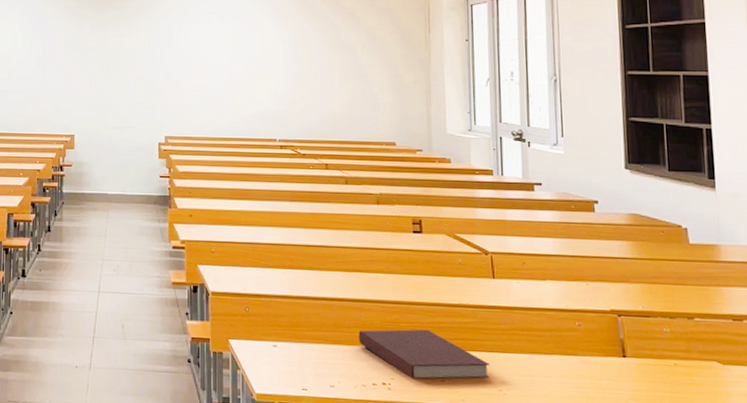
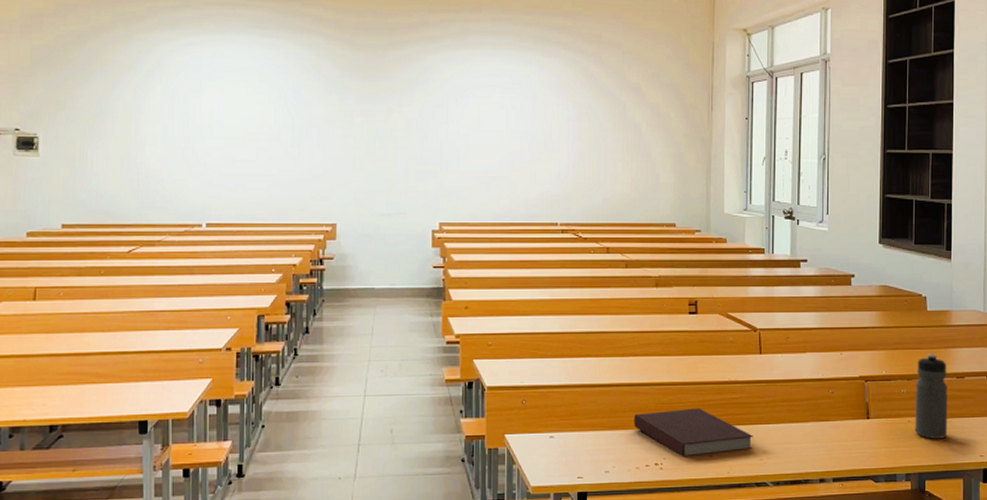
water bottle: none [681,290,725,388] -> present [915,353,948,439]

